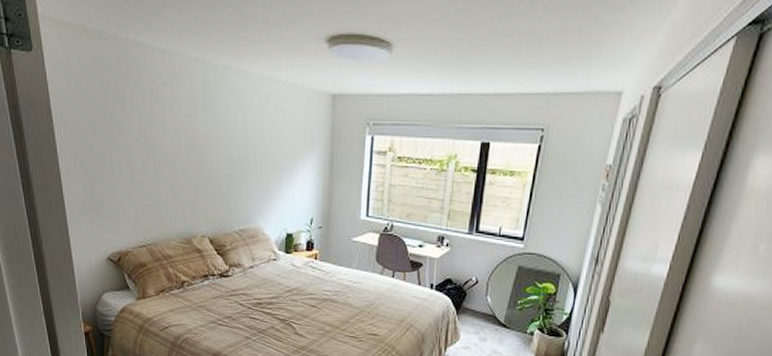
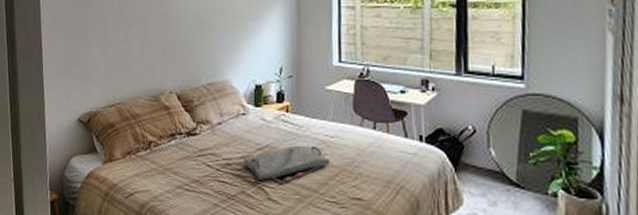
serving tray: none [274,289,351,321] -> present [244,145,329,184]

